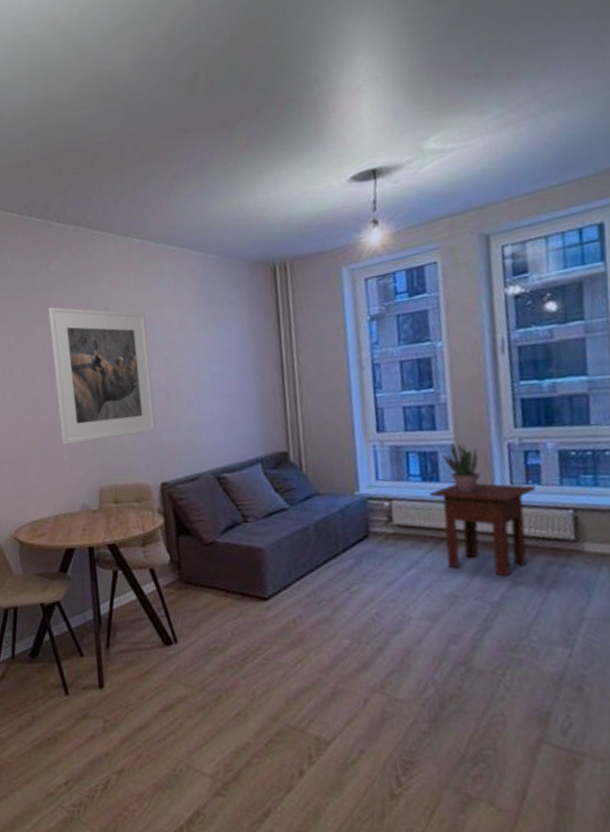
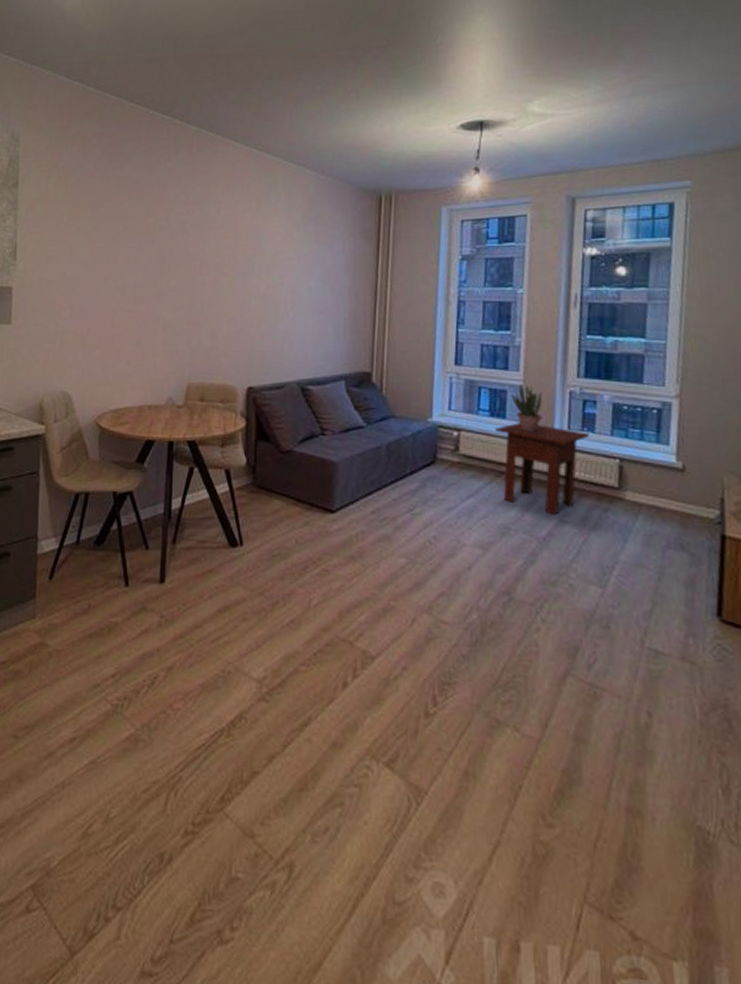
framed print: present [48,306,156,445] -> none [157,201,254,338]

